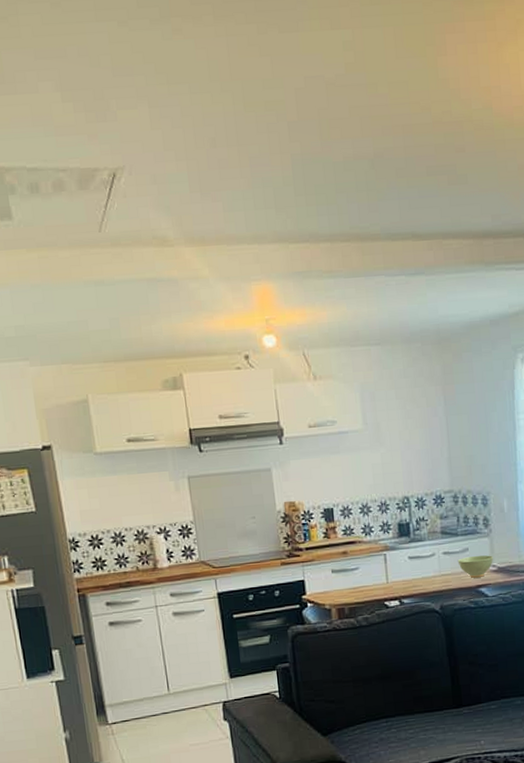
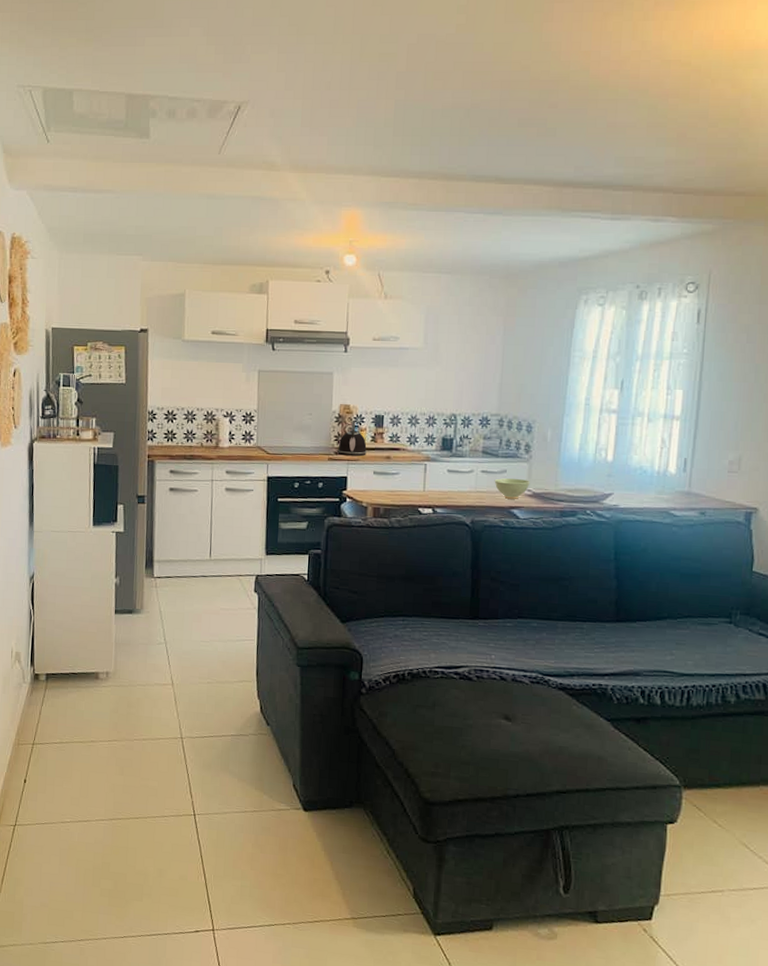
kettle: none [289,517,321,558] -> present [337,420,367,457]

